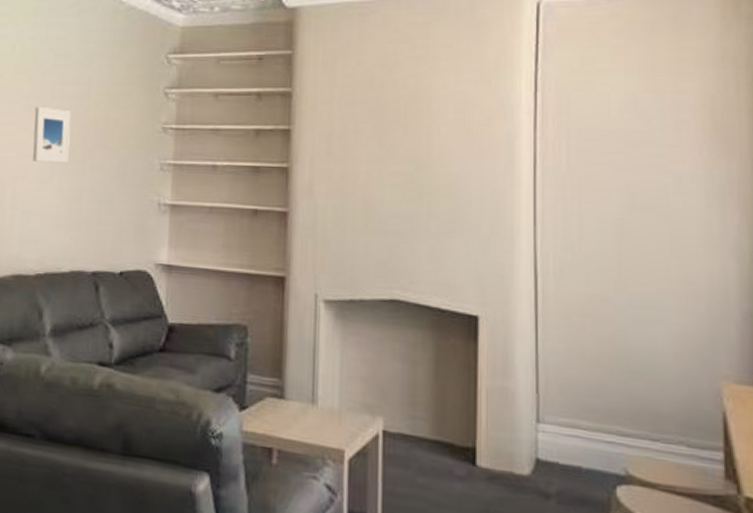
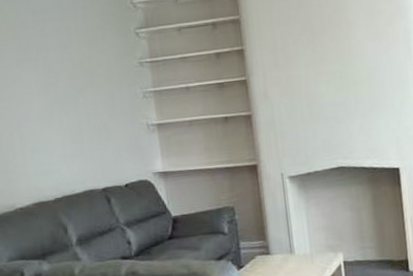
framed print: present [32,106,71,163] -> none [24,59,63,107]

